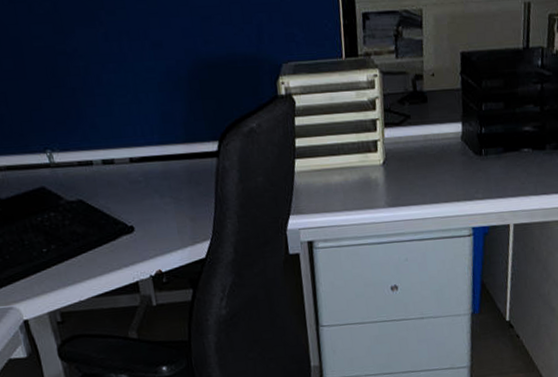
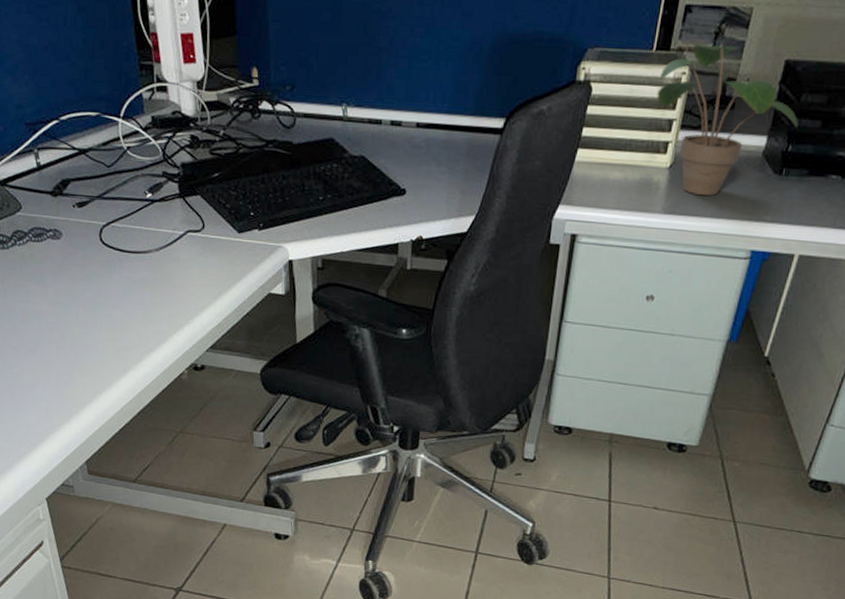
potted plant: none [355,44,485,185] -> present [656,43,799,196]

